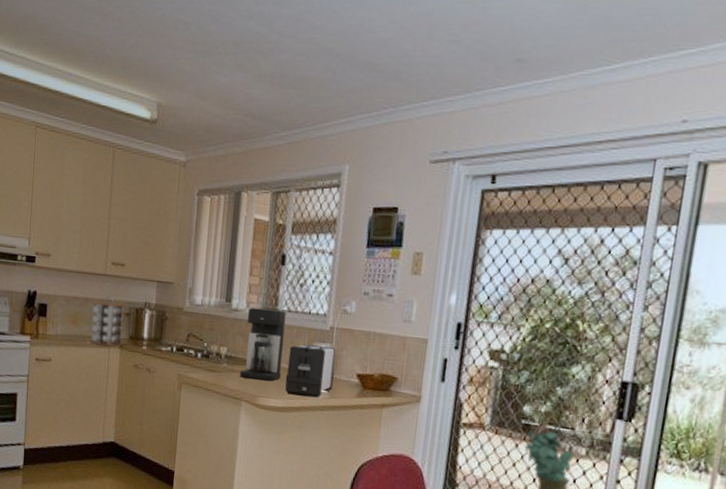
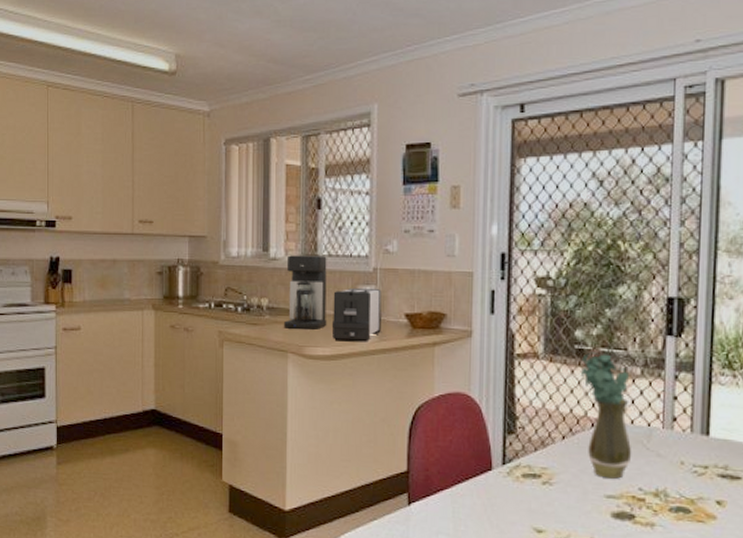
spice rack: present [89,295,126,348] -> none [120,255,158,310]

